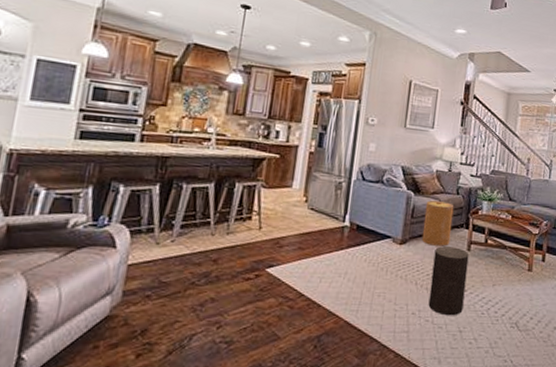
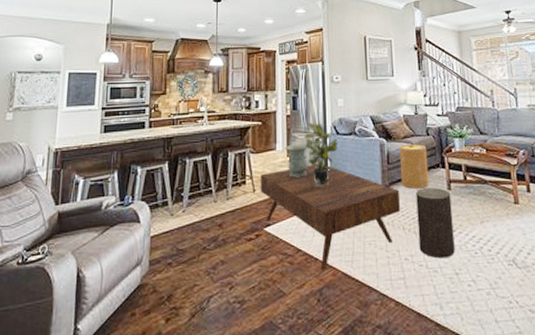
coffee table: none [267,207,418,317] -> present [260,163,400,270]
vessel: none [303,184,329,220] -> present [285,144,309,178]
potted plant: none [325,163,363,233] -> present [304,122,339,187]

